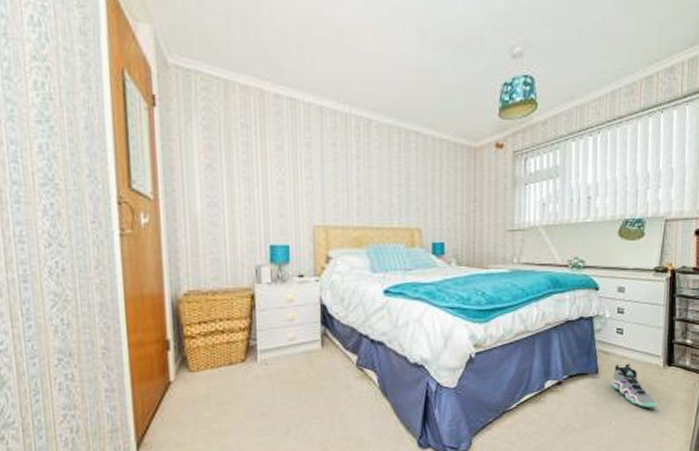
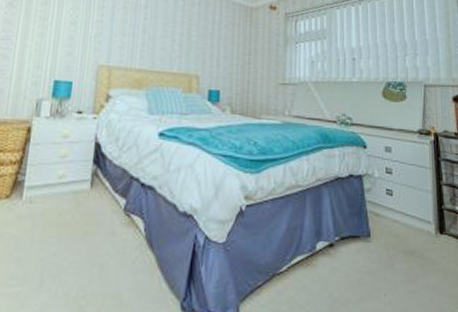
sneaker: present [611,363,656,408] -> none [384,228,432,281]

